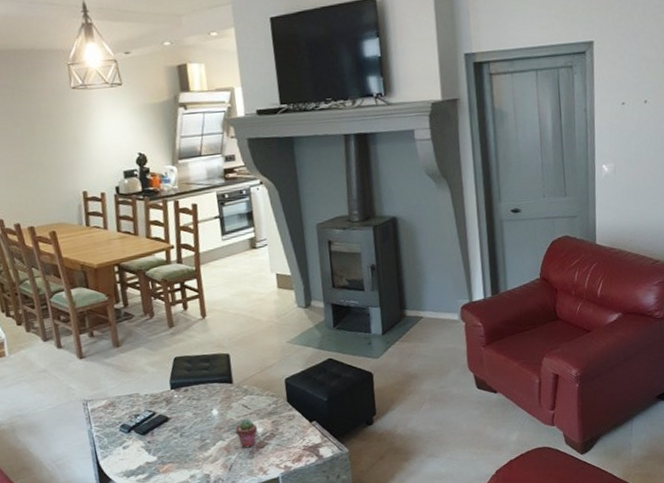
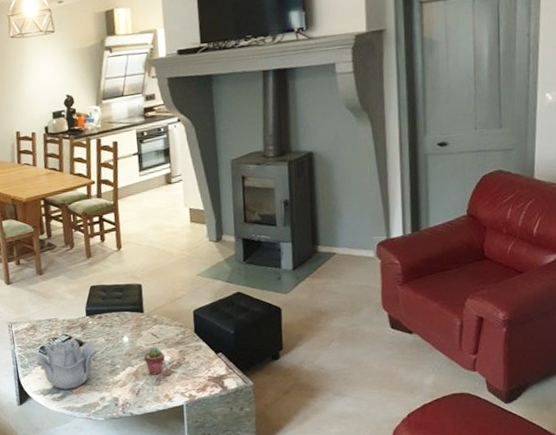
decorative bowl: none [116,414,184,470] -> present [36,338,96,390]

